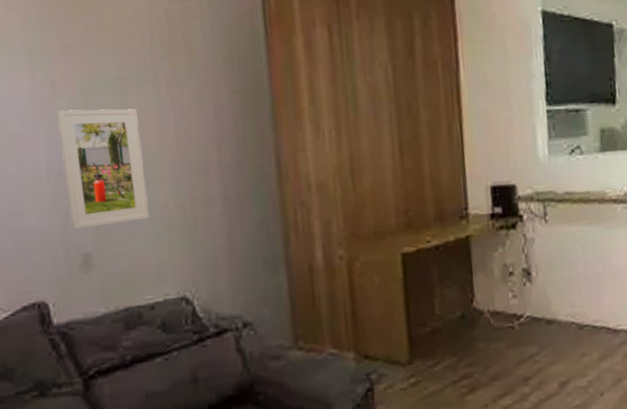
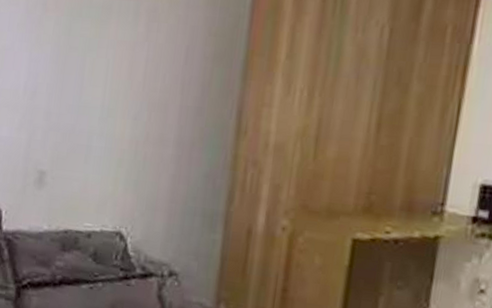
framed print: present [57,109,149,230] -> none [35,31,114,149]

